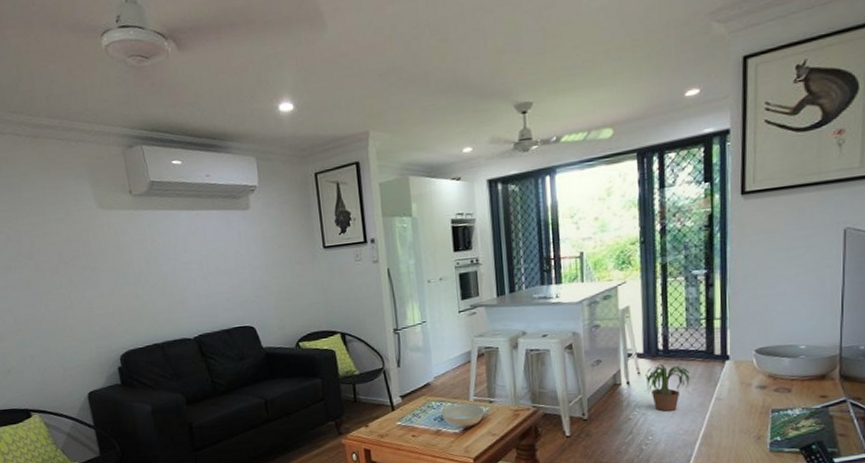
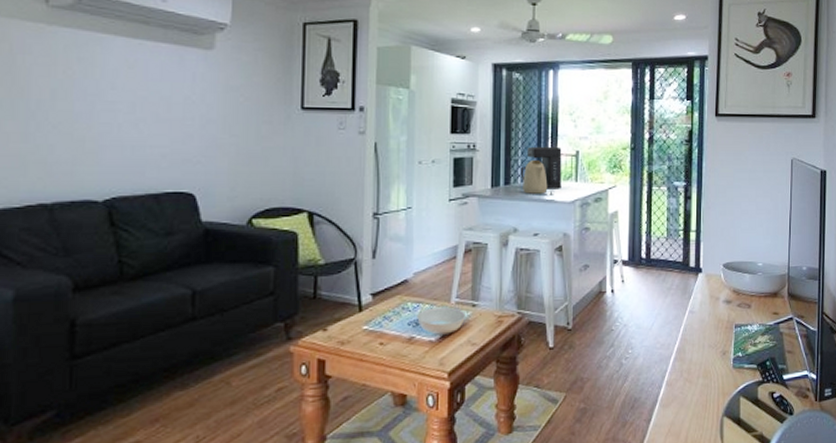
coffee maker: none [524,250,567,293] -> present [520,146,562,190]
kettle: none [527,265,553,299] -> present [523,159,548,194]
potted plant: present [644,364,695,412] -> none [627,273,672,323]

